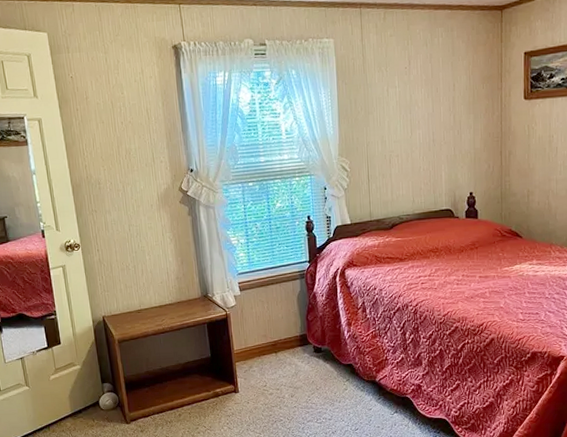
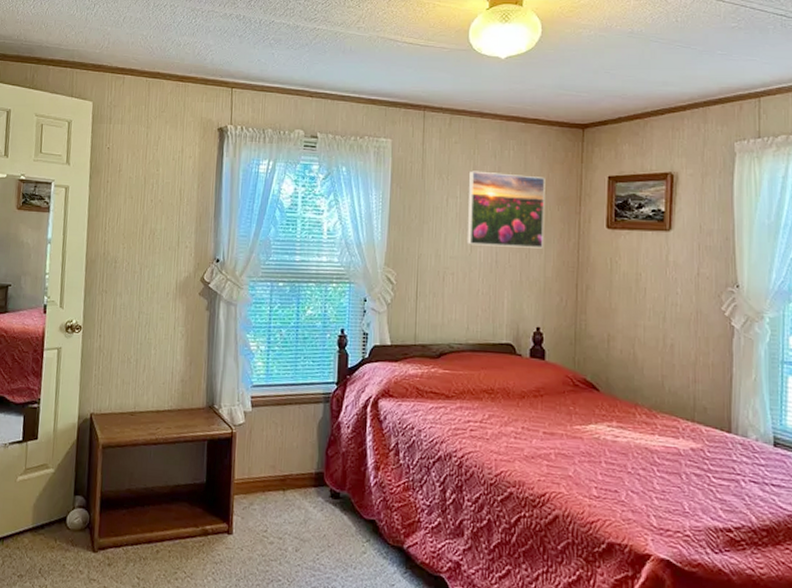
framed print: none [404,59,472,129] -> present [466,170,545,249]

